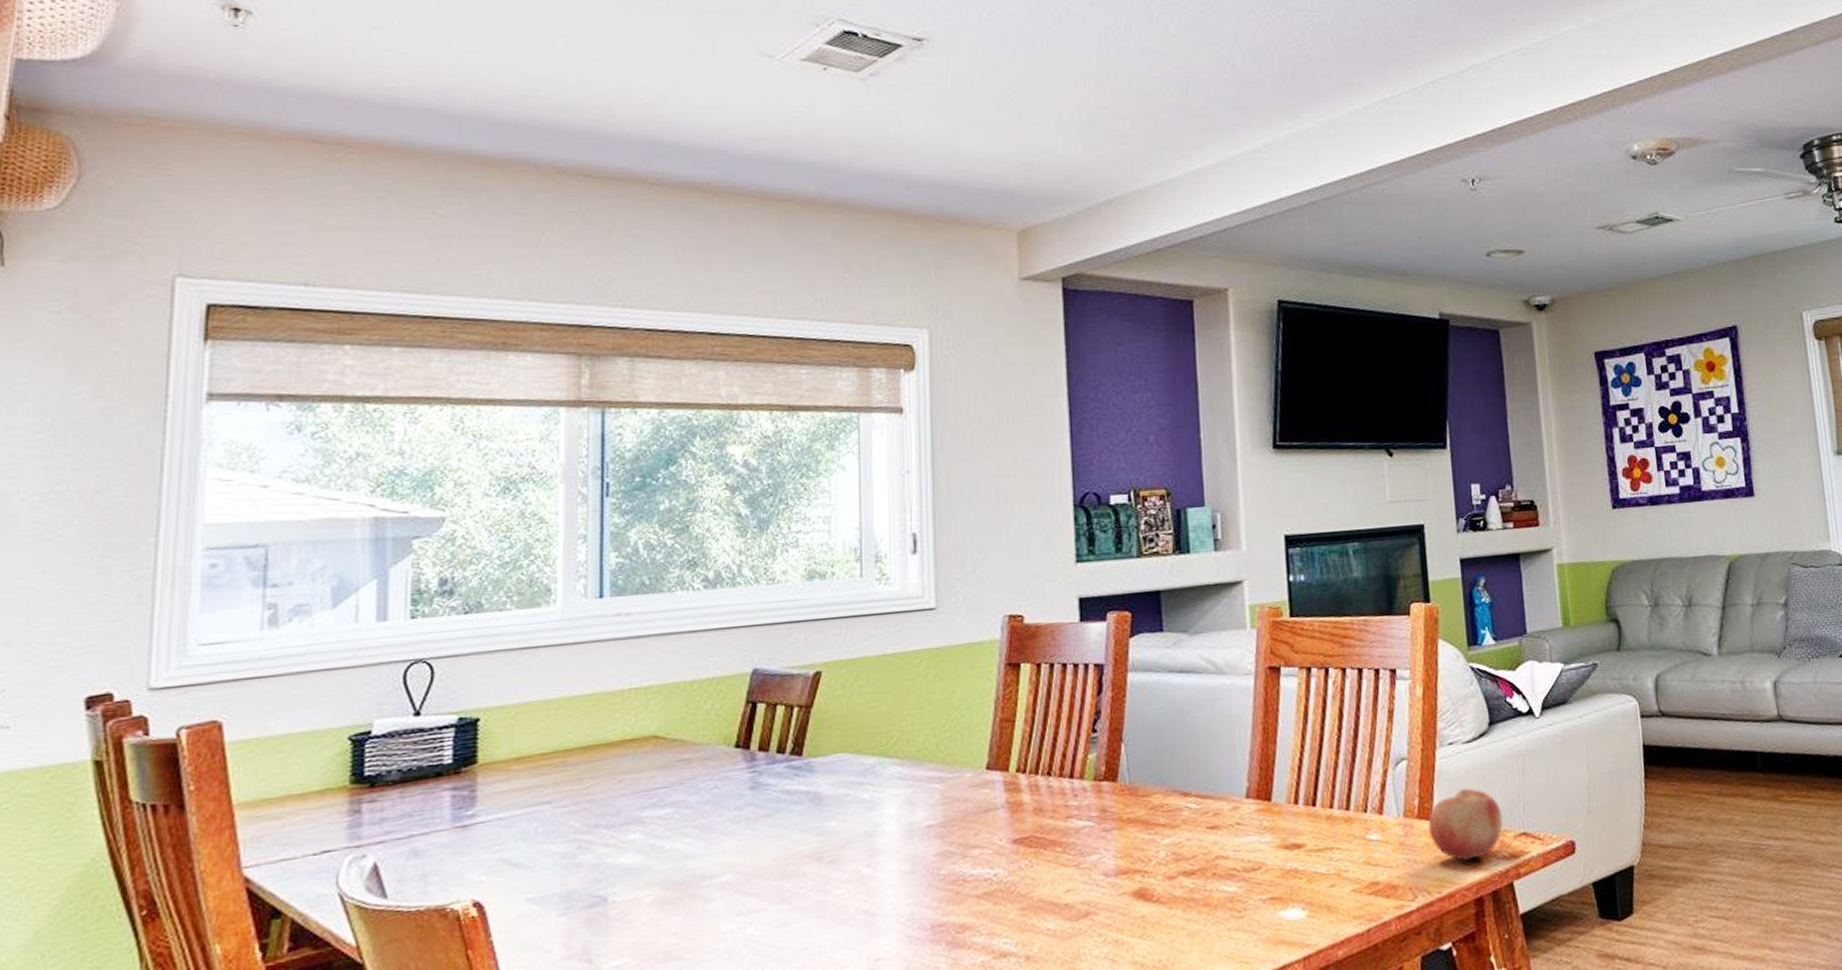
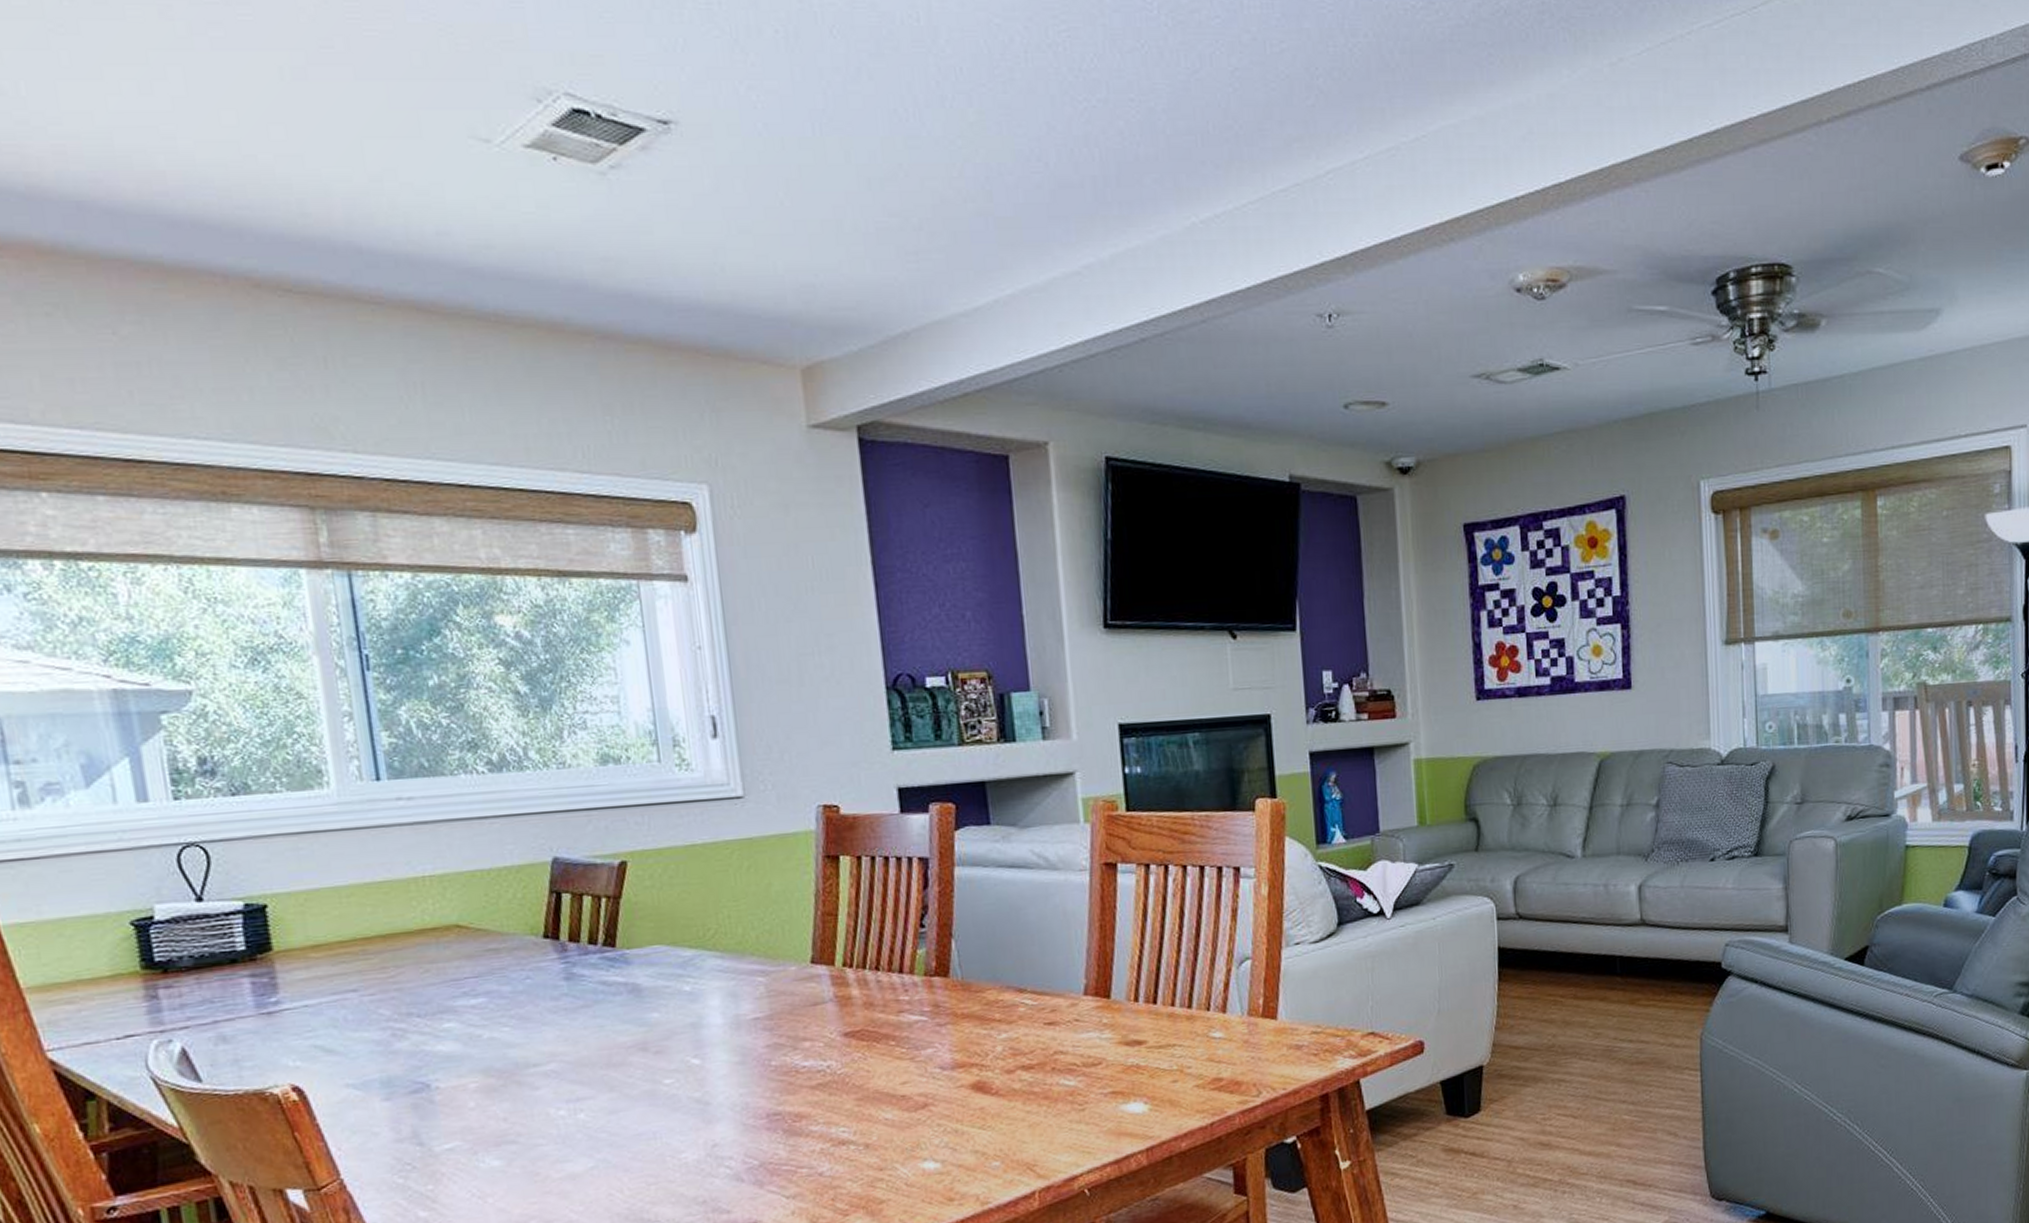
fruit: present [1428,788,1503,861] -> none [1273,988,1351,1059]

